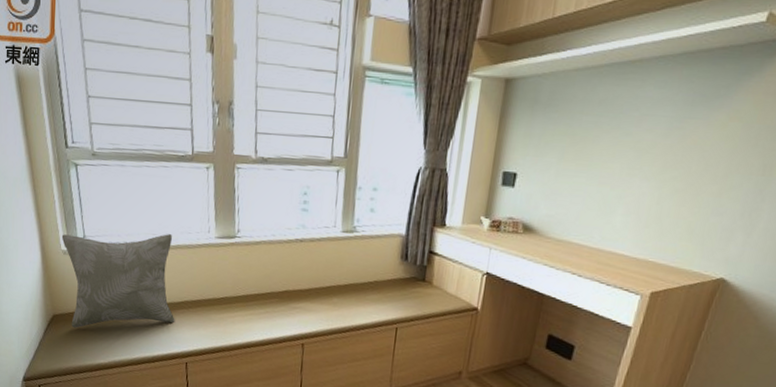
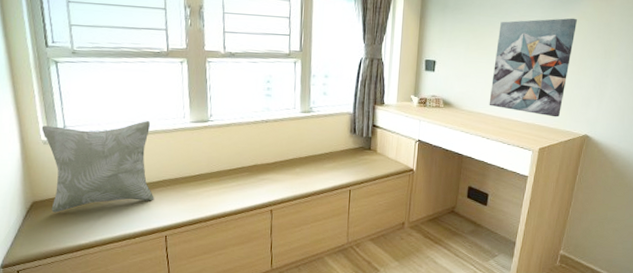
wall art: none [585,118,725,253] -> present [489,18,577,118]

